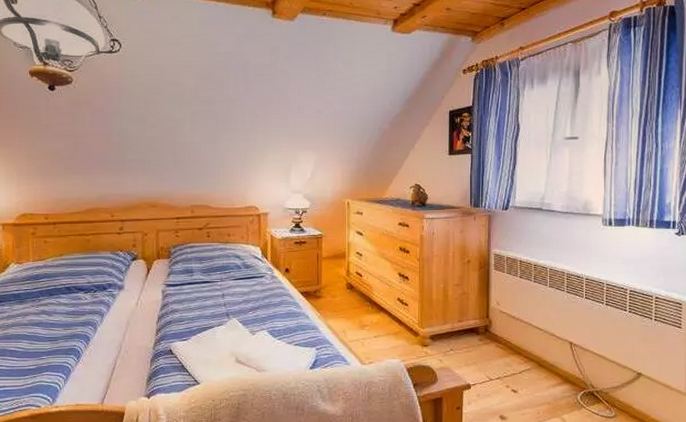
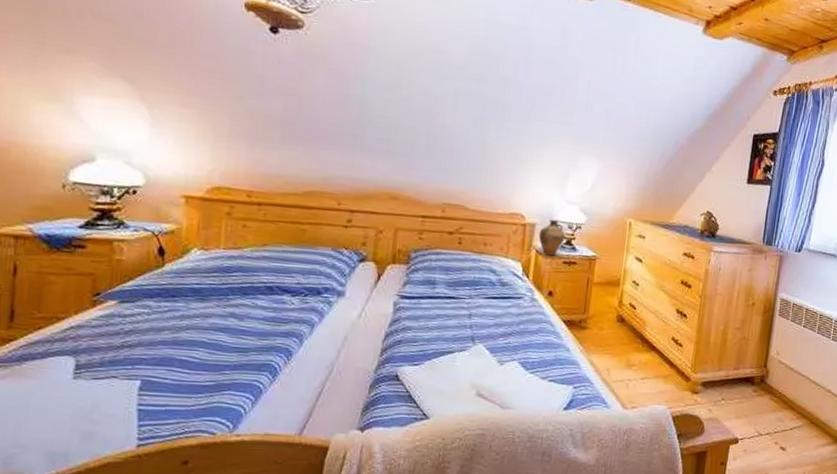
jug: none [271,207,294,238] -> present [538,219,565,256]

